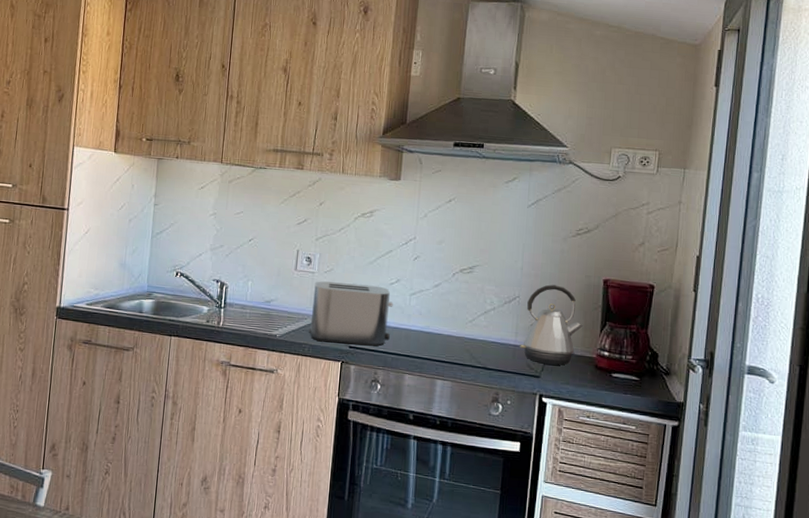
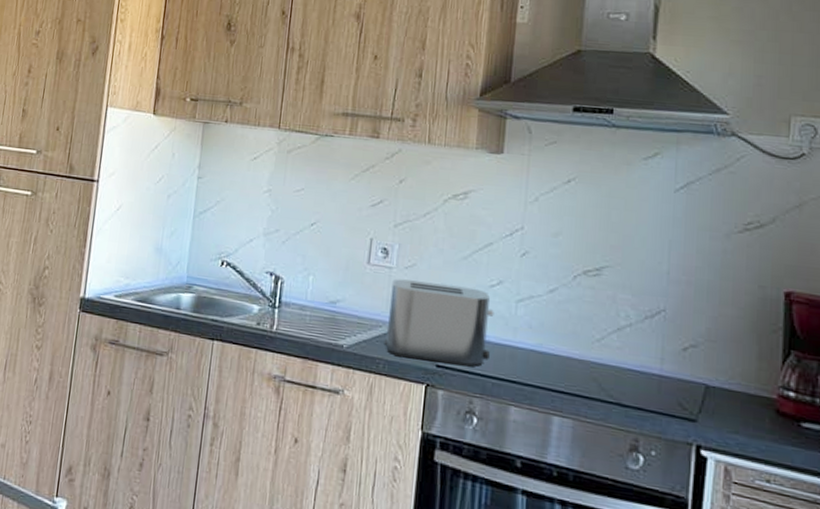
kettle: present [519,284,583,366] -> none [666,295,757,407]

